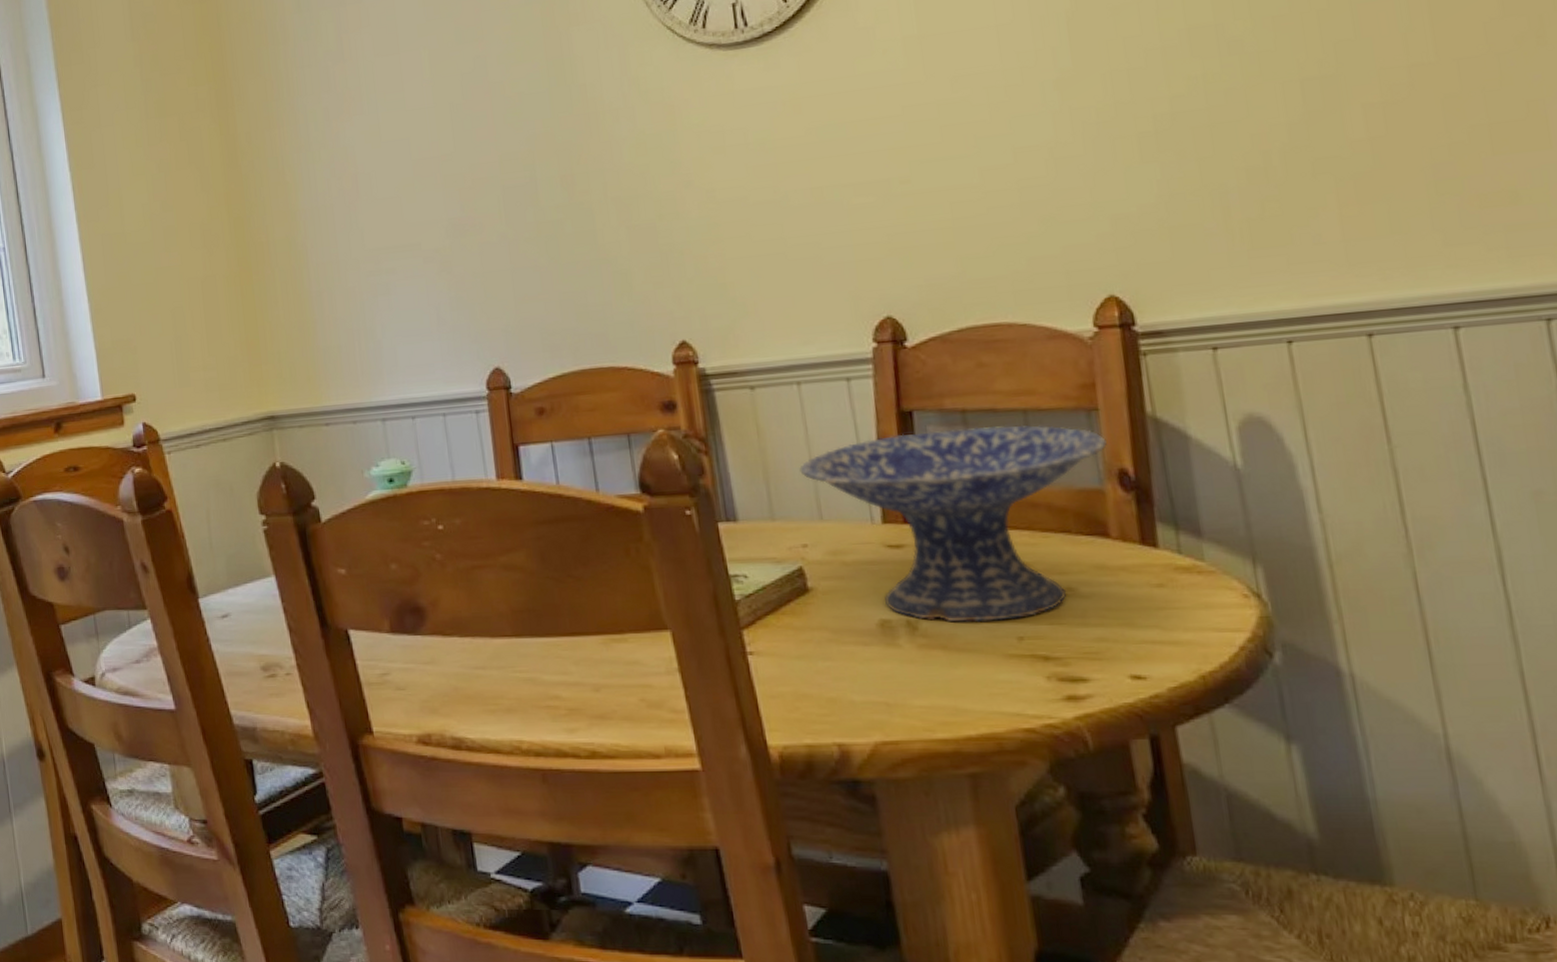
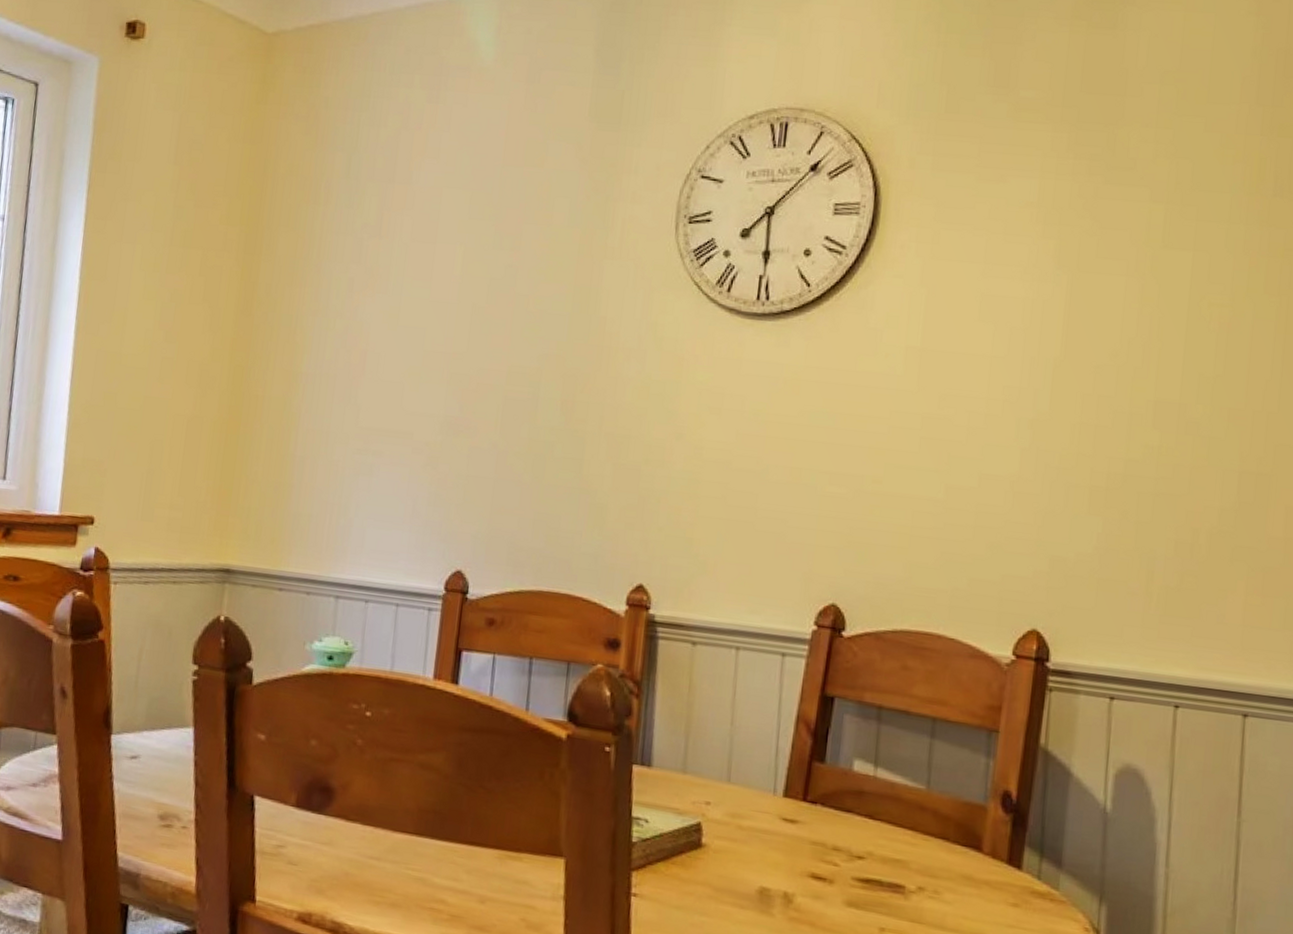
decorative bowl: present [799,425,1107,622] -> none [719,715,999,911]

